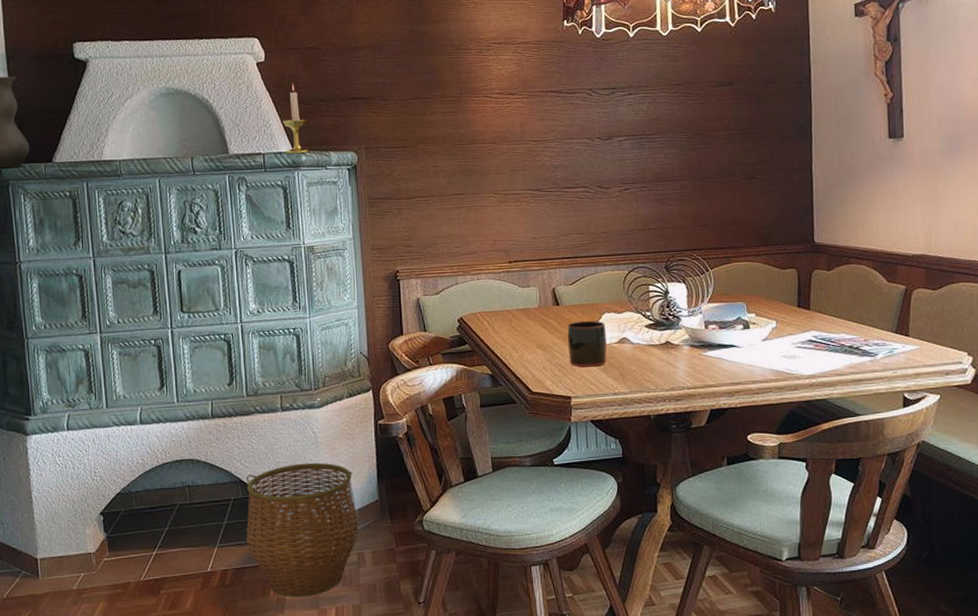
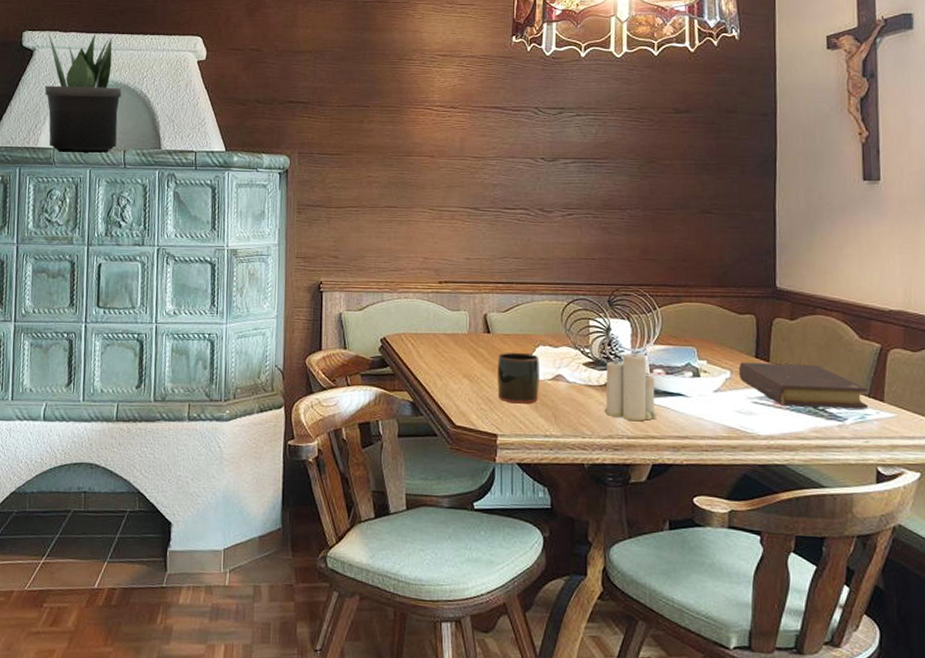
planter: none [99,40,184,163] -> present [45,31,122,153]
basket: present [246,462,359,597] -> none [138,479,259,629]
candlestick: present [282,83,310,155] -> none [217,83,244,154]
candle: none [666,307,713,373] -> present [604,347,657,422]
book: none [783,309,895,347] -> present [738,362,868,408]

